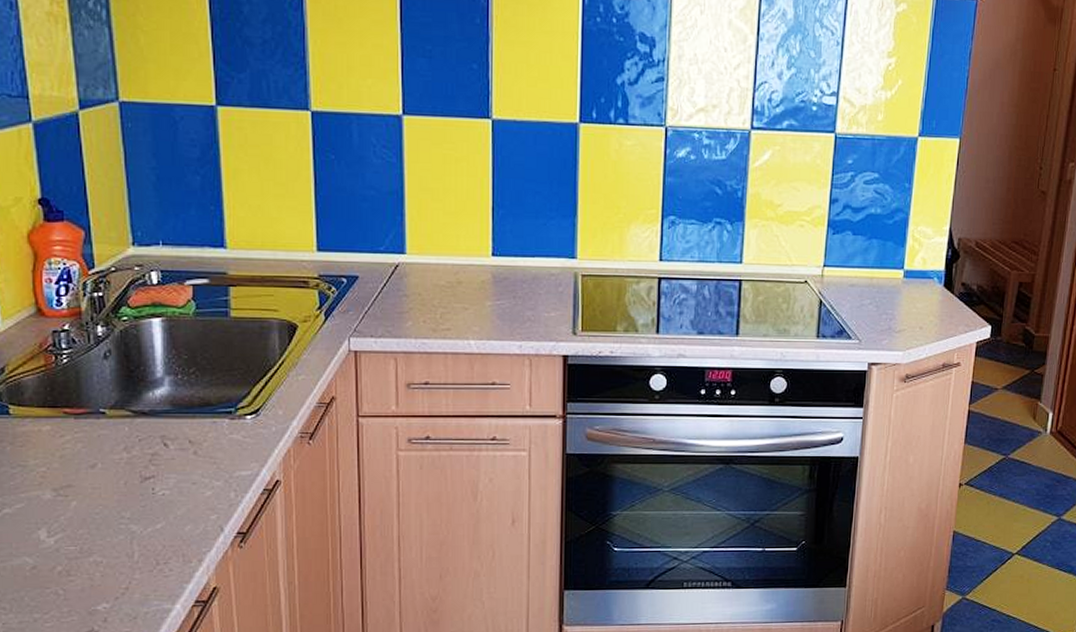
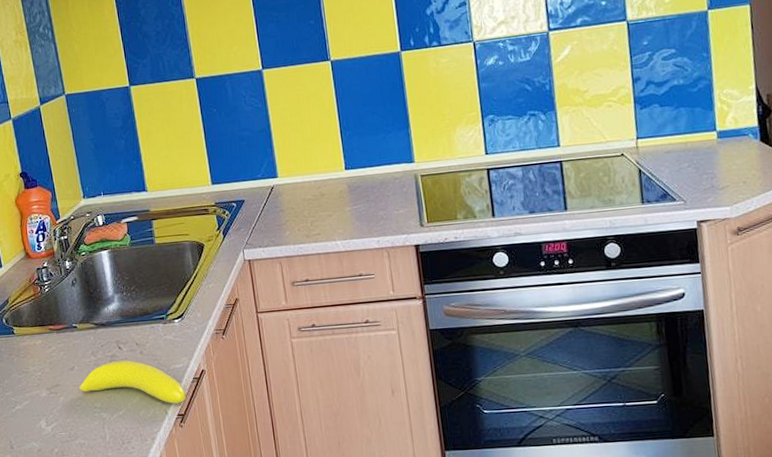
banana: none [100,460,251,519] -> present [78,360,186,404]

